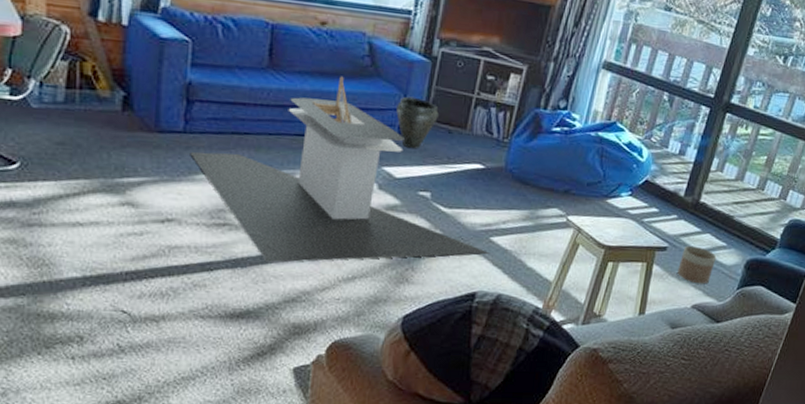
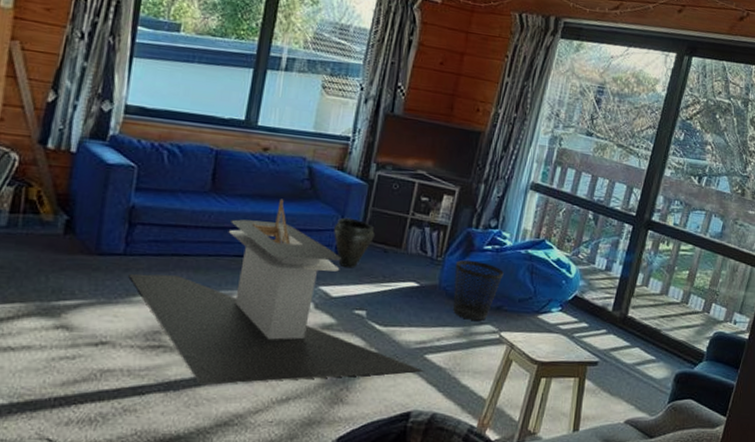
wastebasket: none [520,141,572,204] -> present [453,259,504,321]
planter: present [678,245,717,284] -> none [609,360,647,399]

